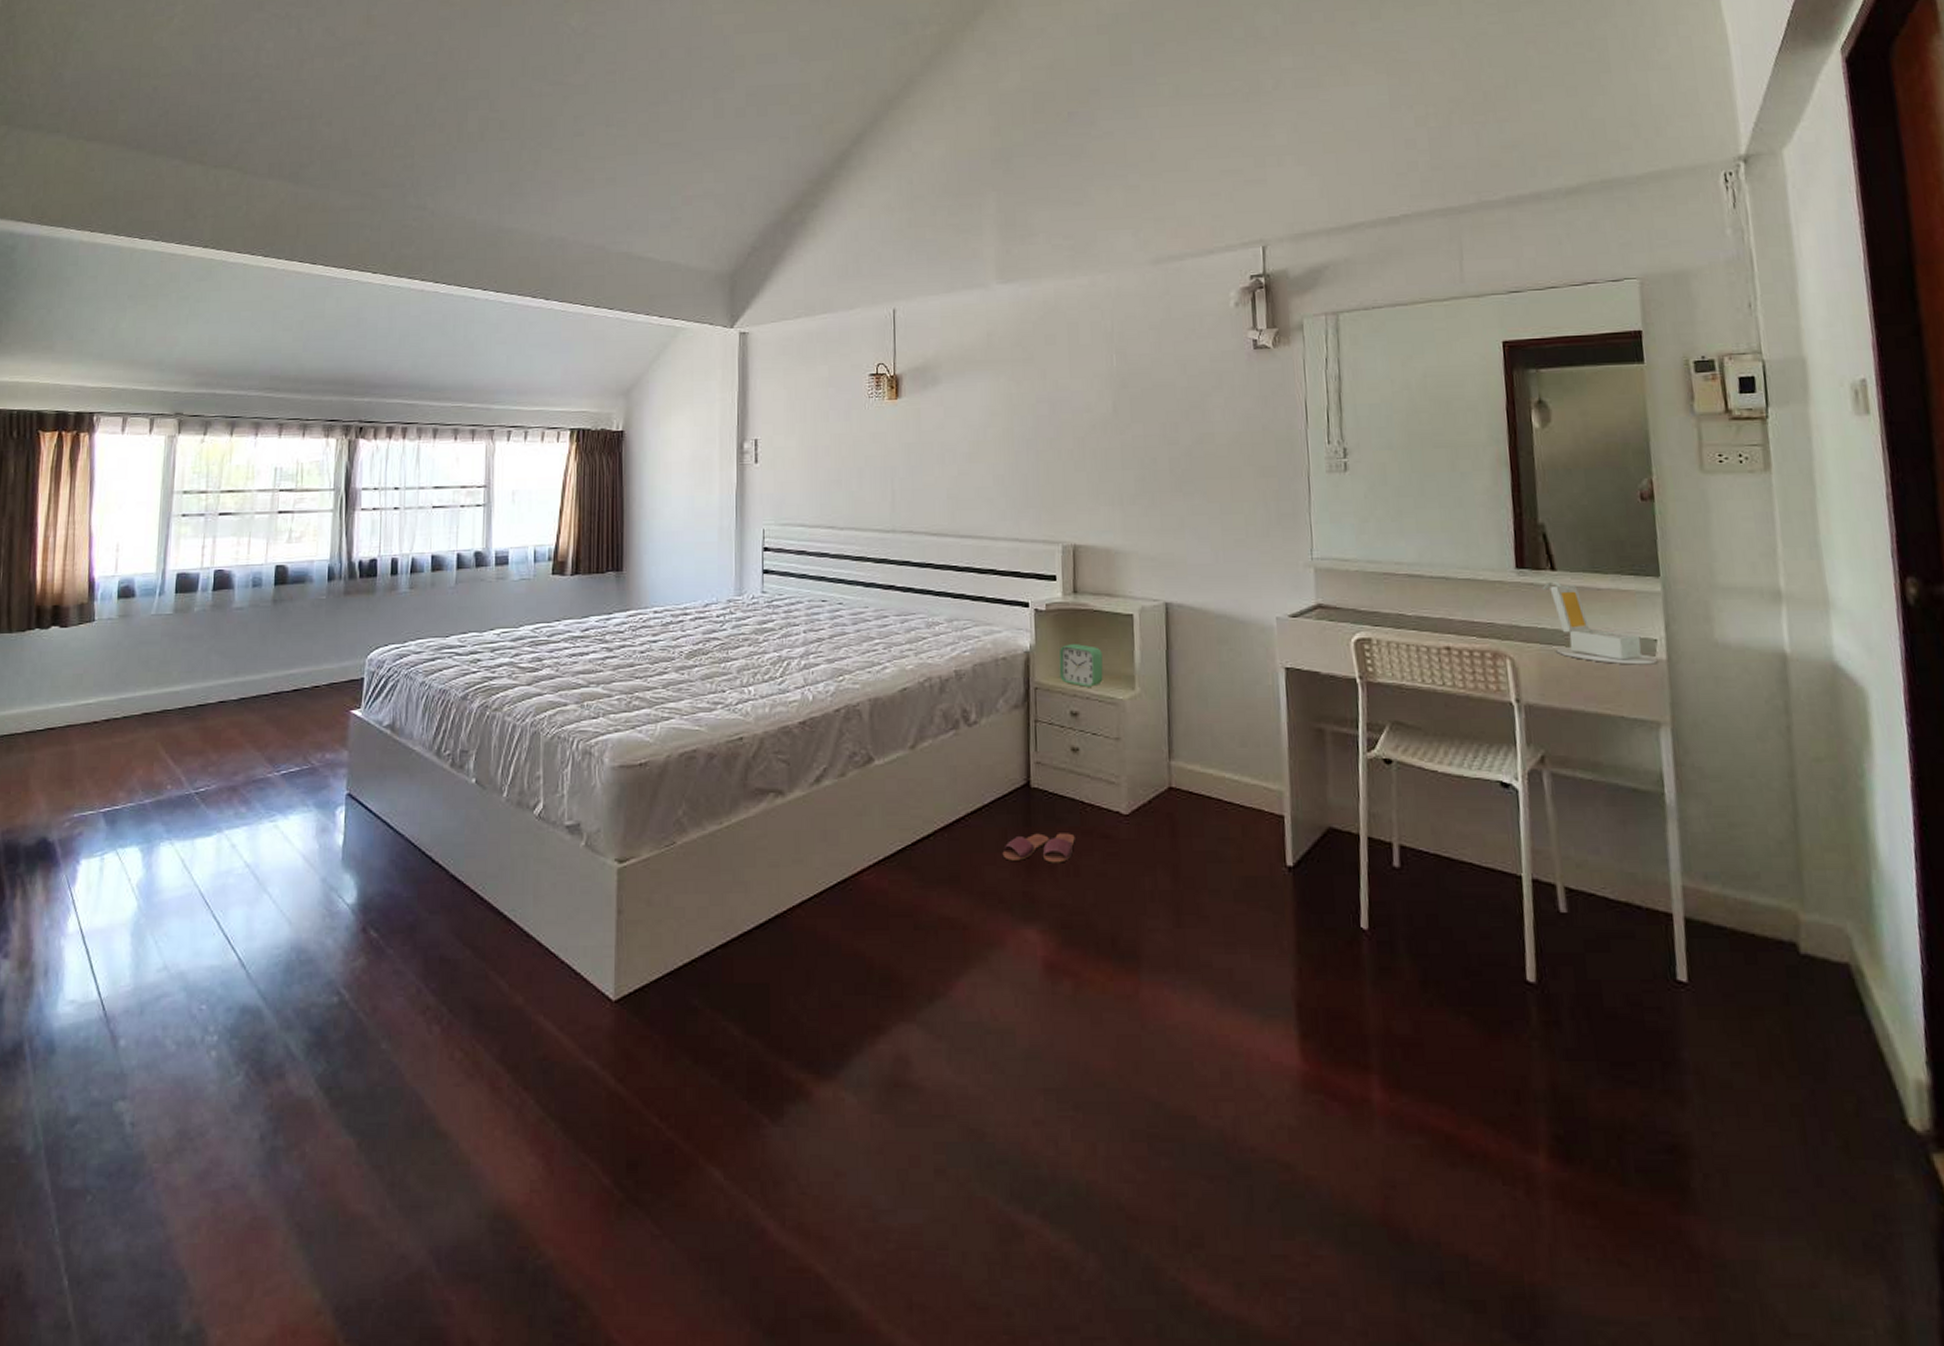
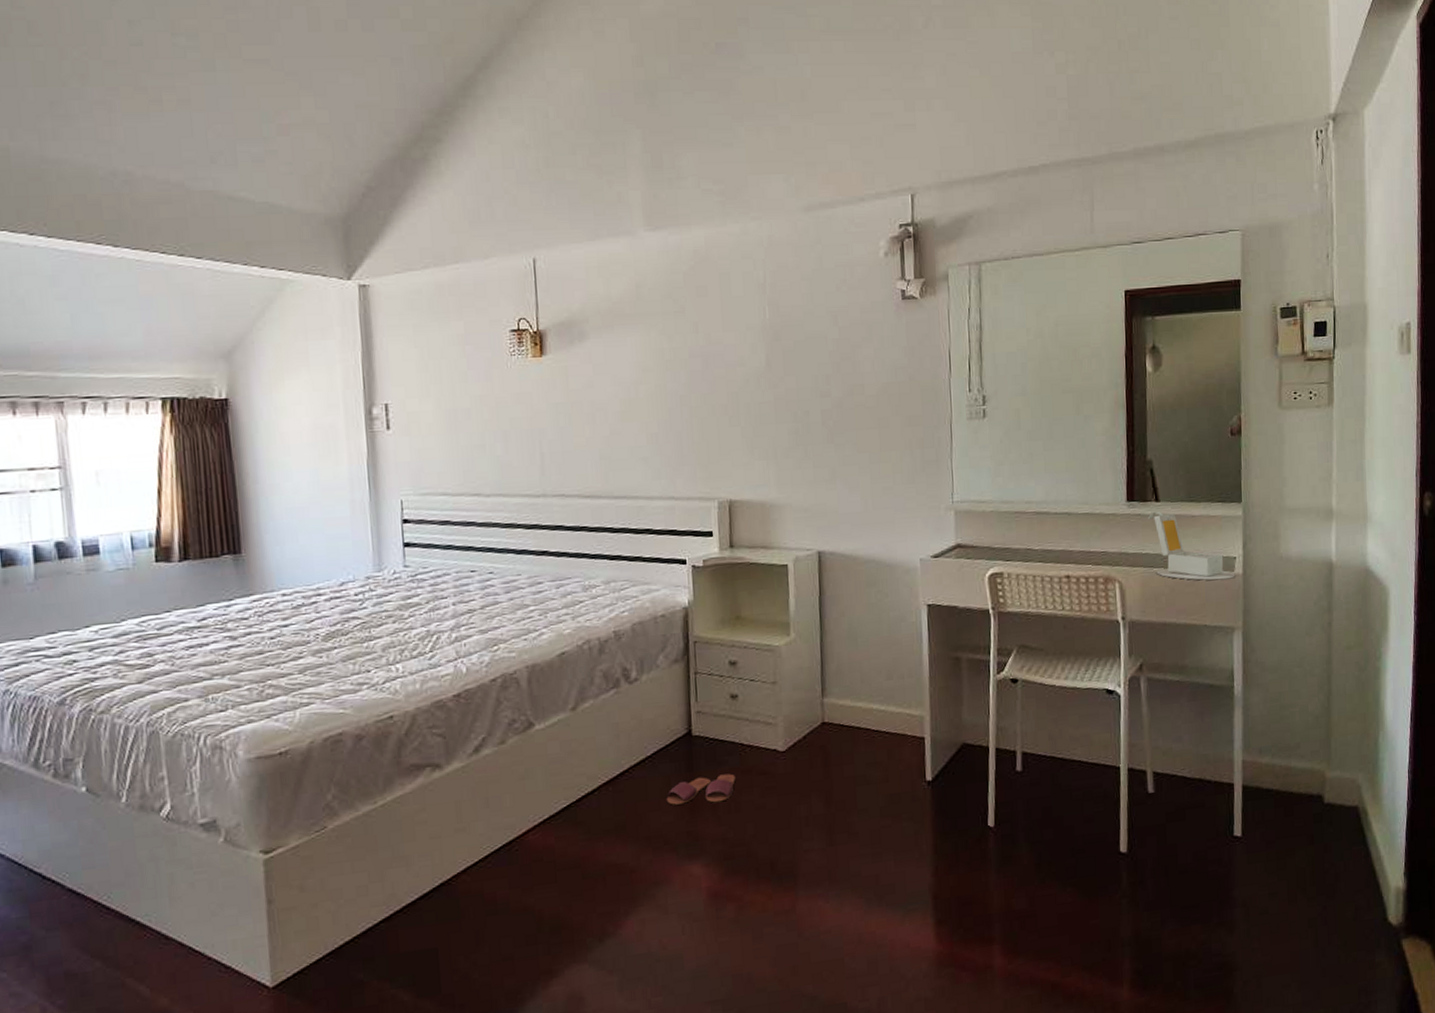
alarm clock: present [1059,644,1103,687] -> none [717,596,760,637]

